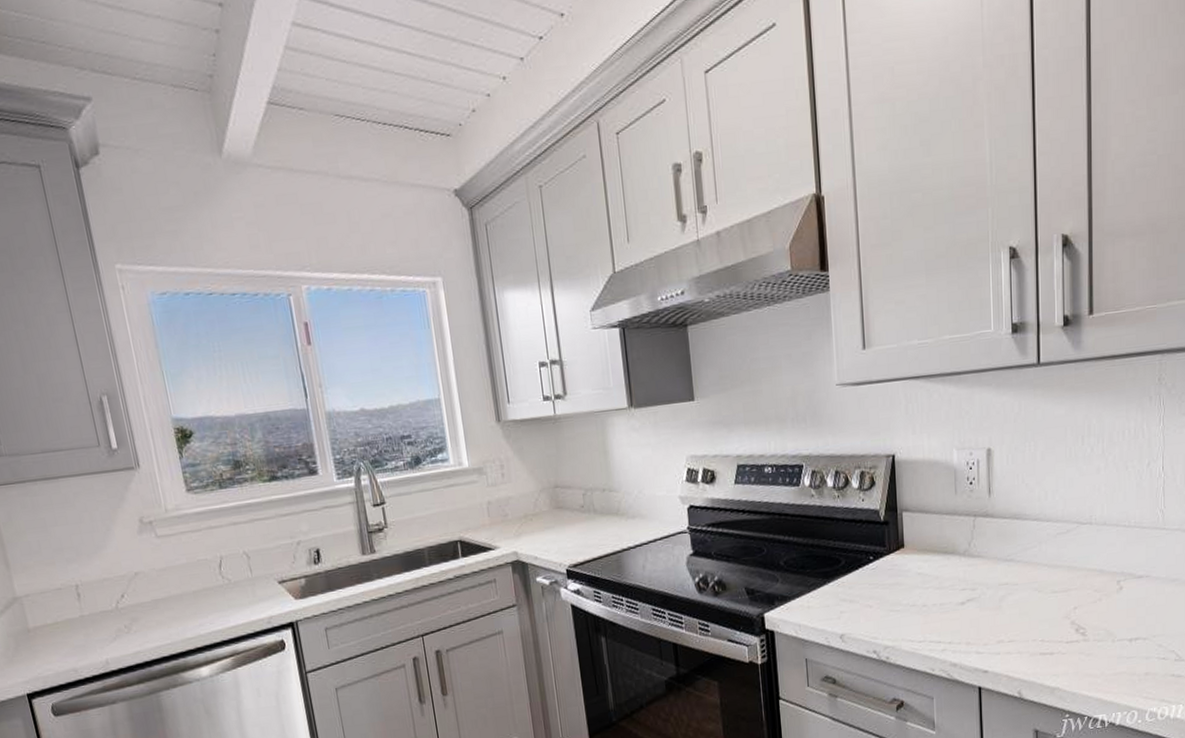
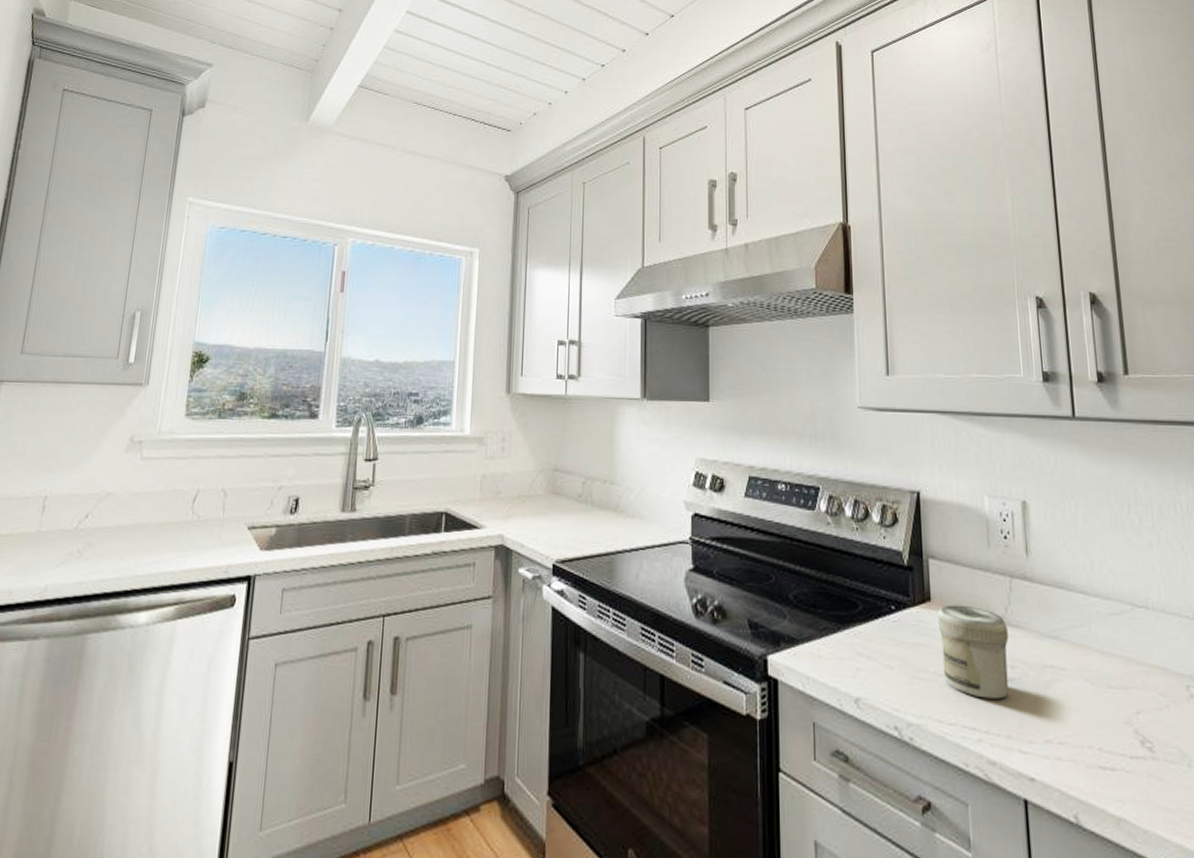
jar: none [910,546,970,618] -> present [937,604,1009,699]

